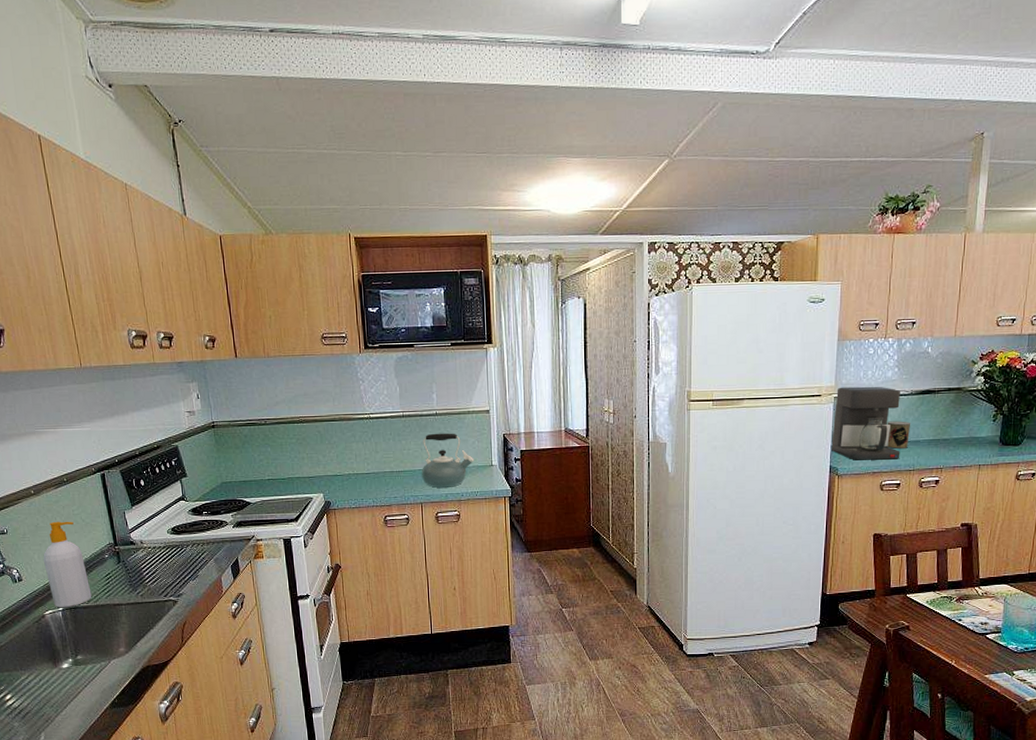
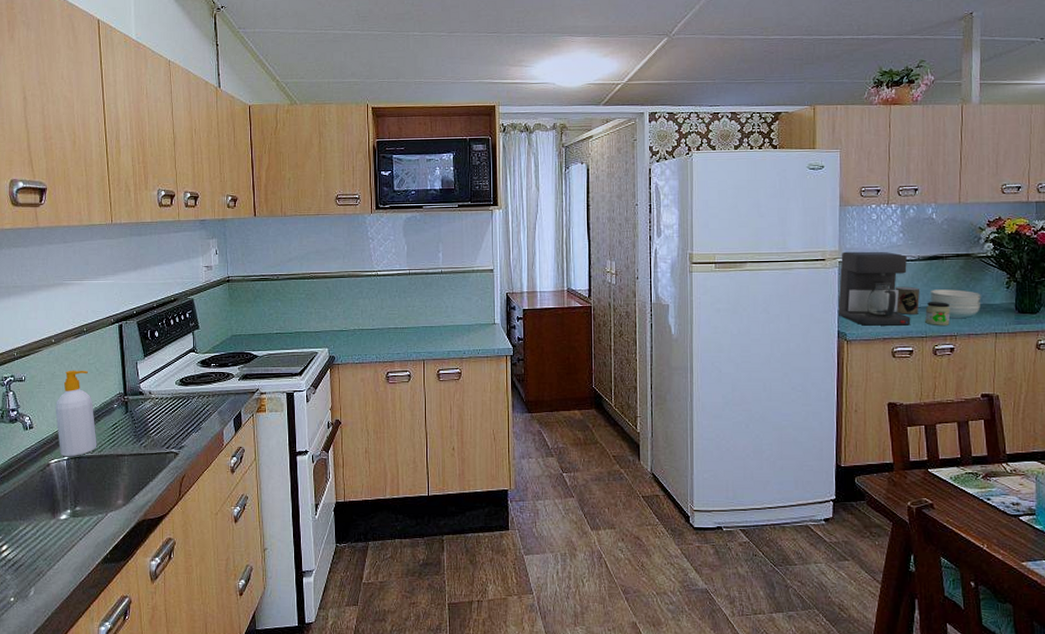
kettle: present [421,433,475,488] -> none [424,291,477,345]
jar: none [914,436,939,460] -> present [925,302,951,327]
bowl: none [919,423,969,452] -> present [929,289,981,319]

